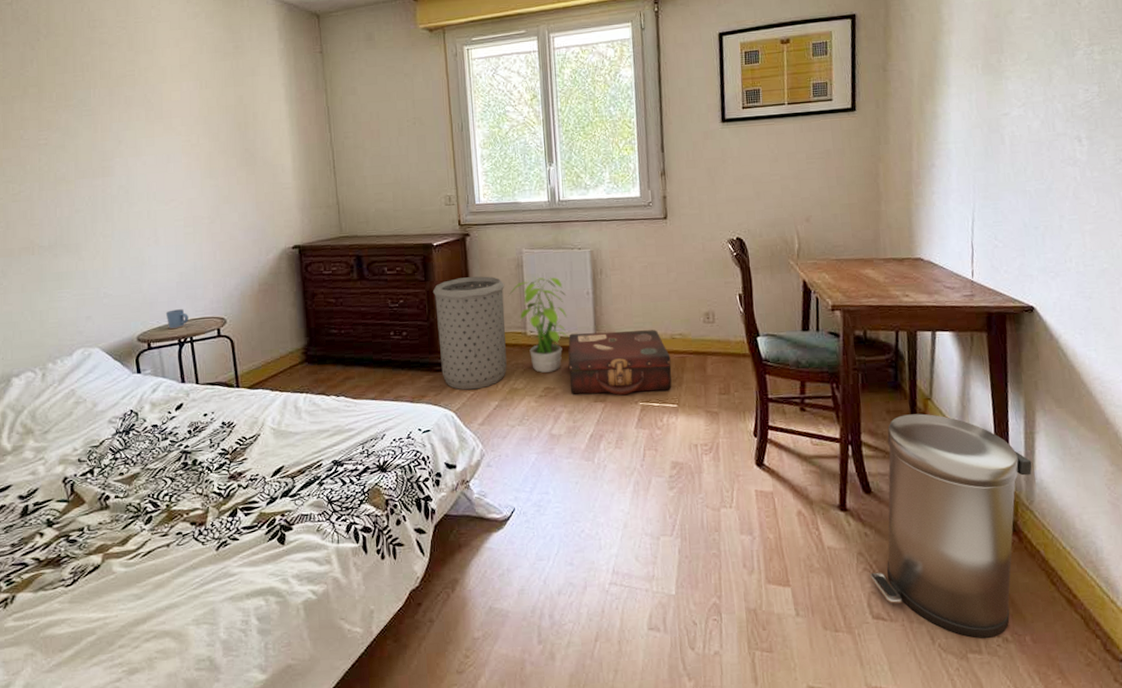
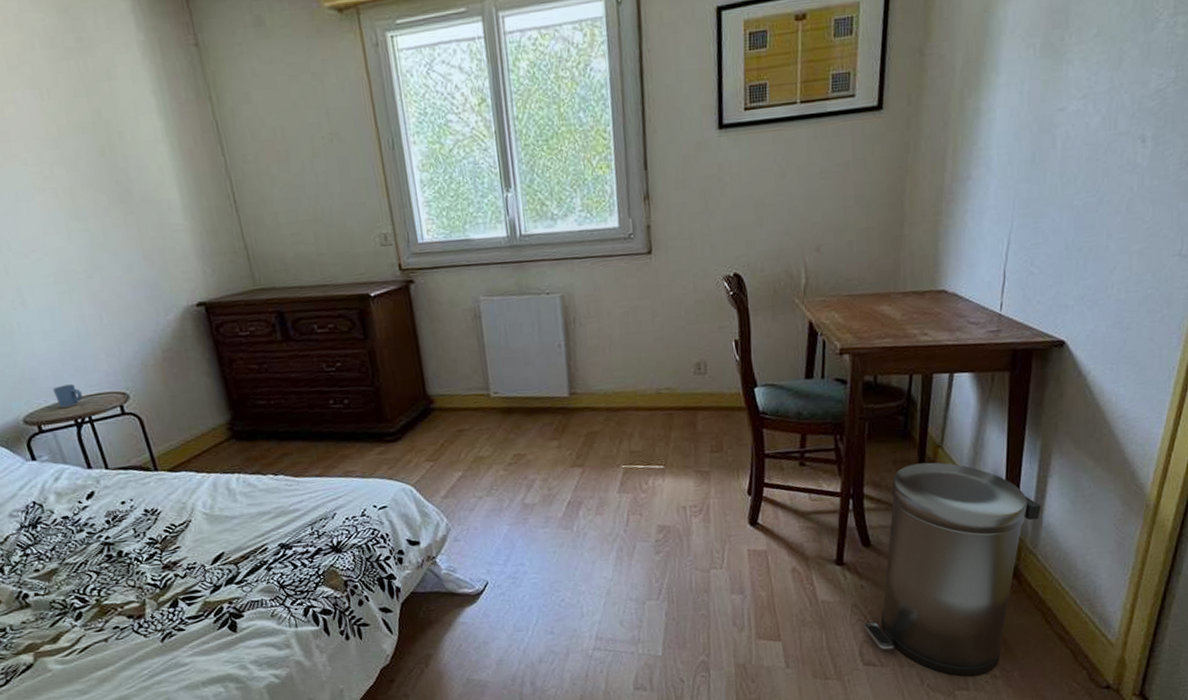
laundry basket: present [432,276,507,390] -> none [375,330,470,462]
potted plant: present [508,274,569,373] -> none [465,326,539,438]
suitcase: present [568,330,672,396] -> none [539,384,658,460]

